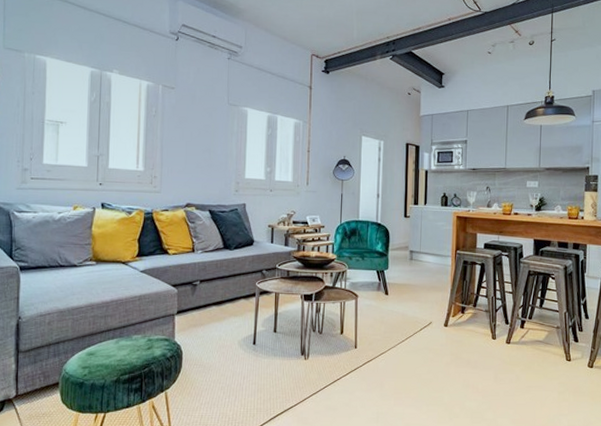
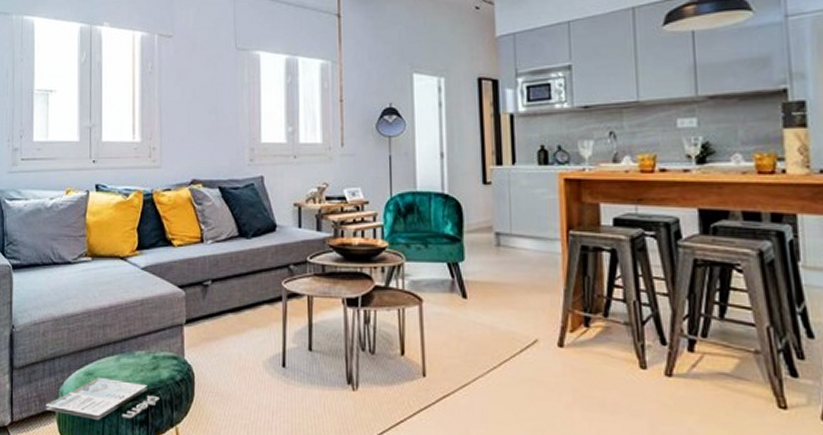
magazine: none [49,356,153,390] -> present [45,377,160,420]

